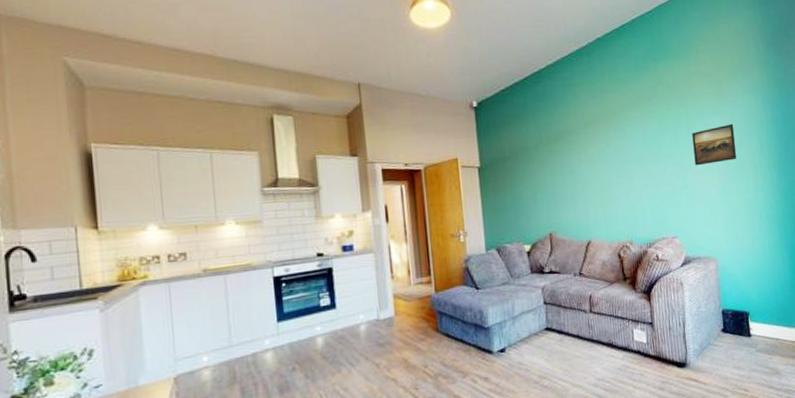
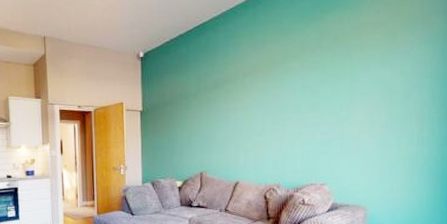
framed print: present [692,124,737,166] -> none [355,75,404,117]

